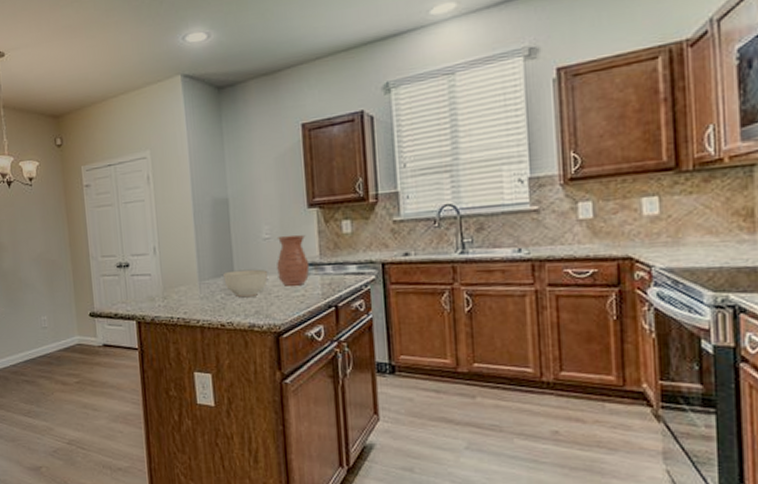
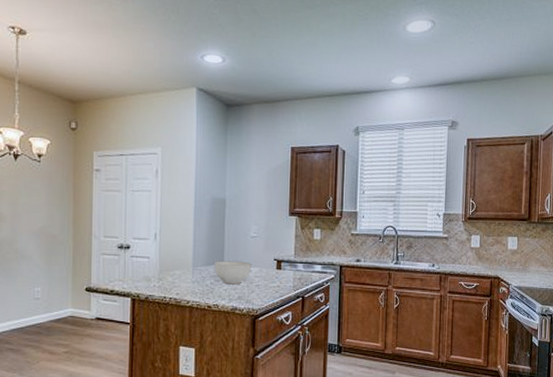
vase: present [276,234,310,286] -> none [259,235,286,278]

